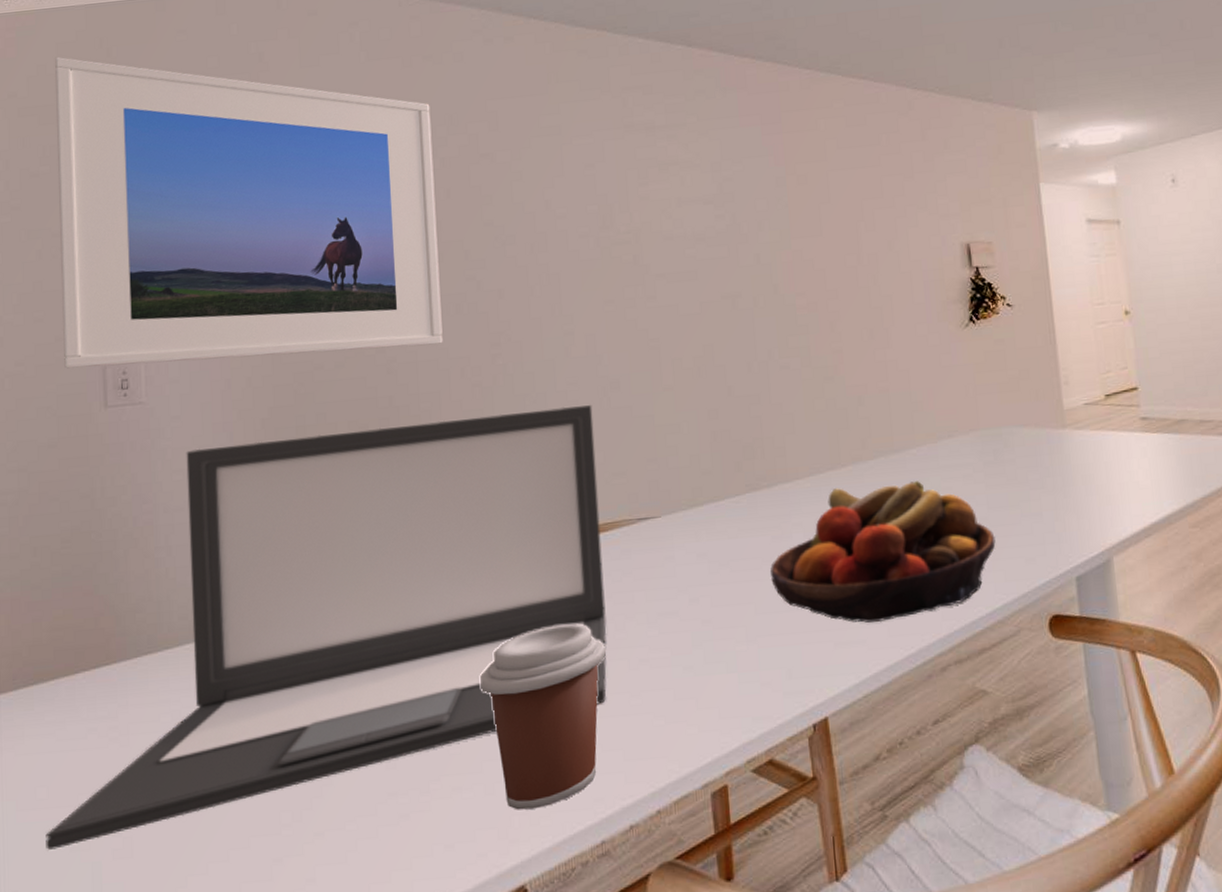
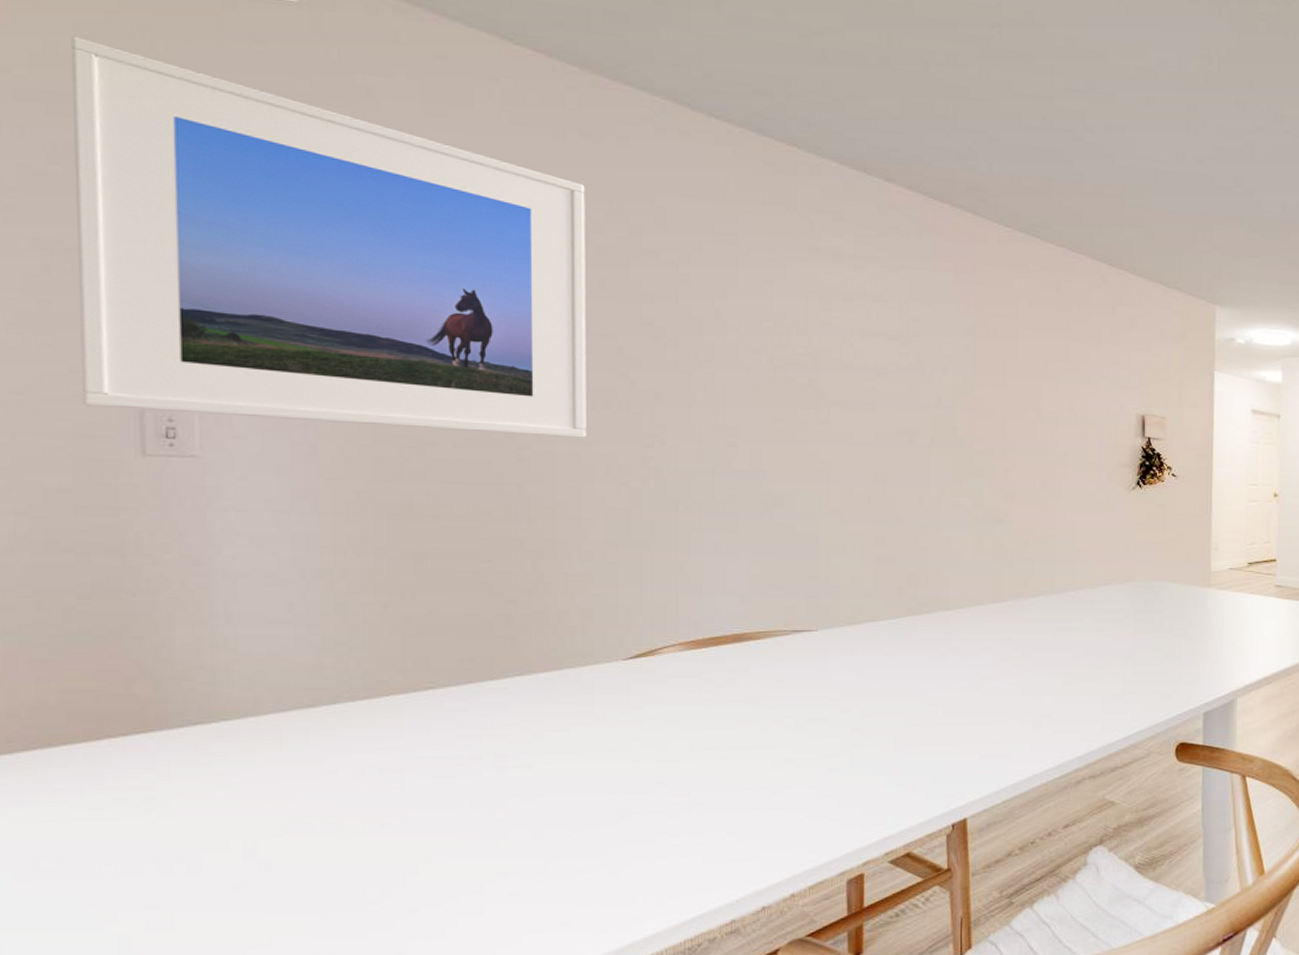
laptop: present [46,405,607,850] -> none [54,513,752,922]
coffee cup: present [479,623,607,810] -> none [608,723,750,891]
fruit bowl: present [770,481,996,623] -> none [924,620,1138,740]

